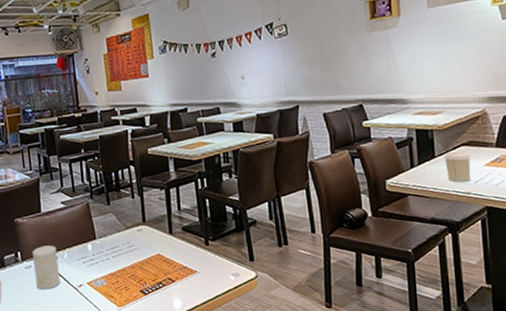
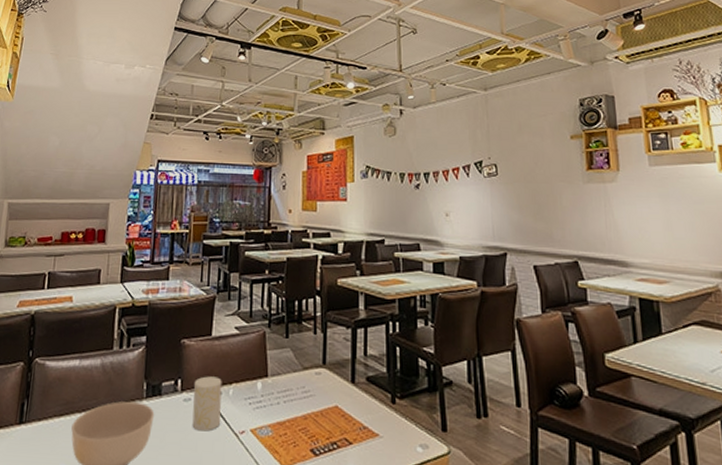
cup: present [444,151,471,183] -> none [673,330,705,369]

